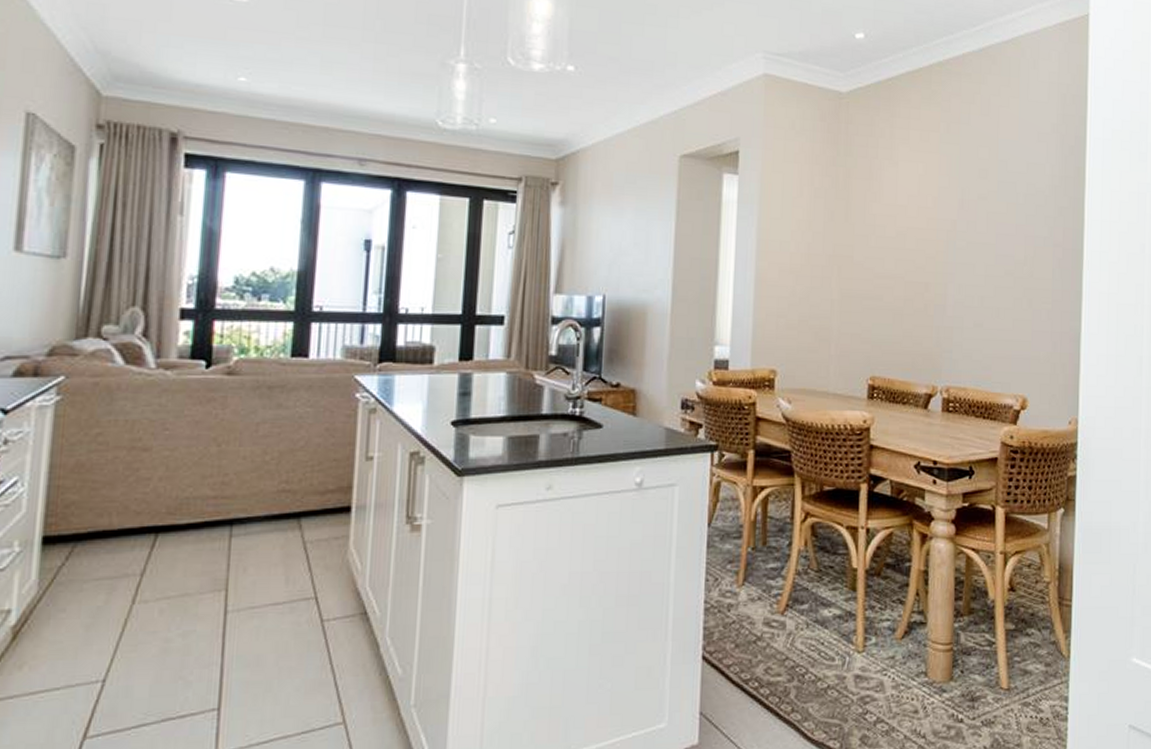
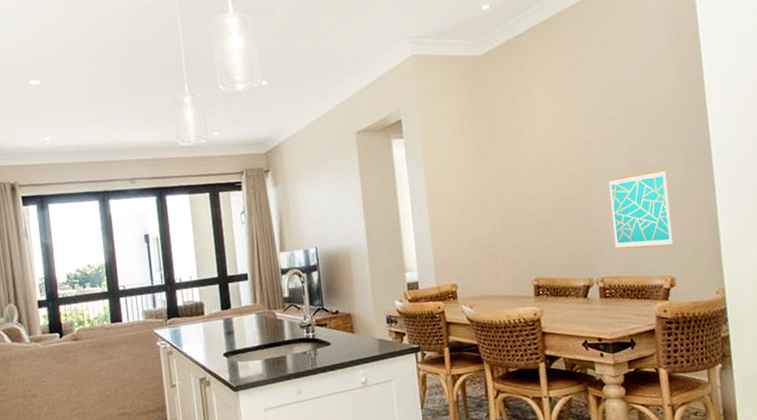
wall art: none [966,267,1033,360] -> present [608,169,674,250]

